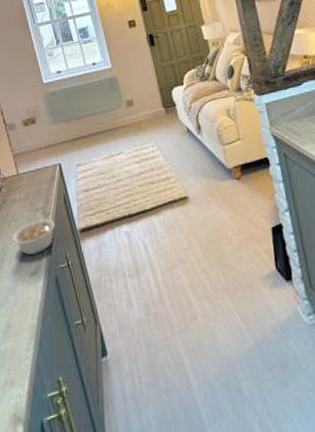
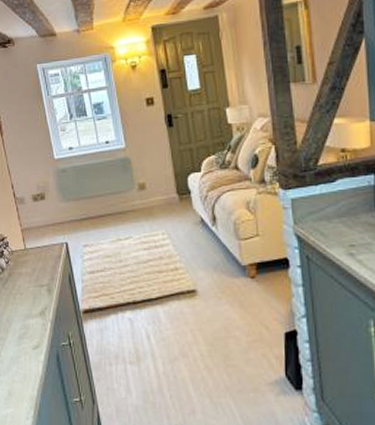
legume: present [12,211,55,255] -> none [17,289,59,329]

